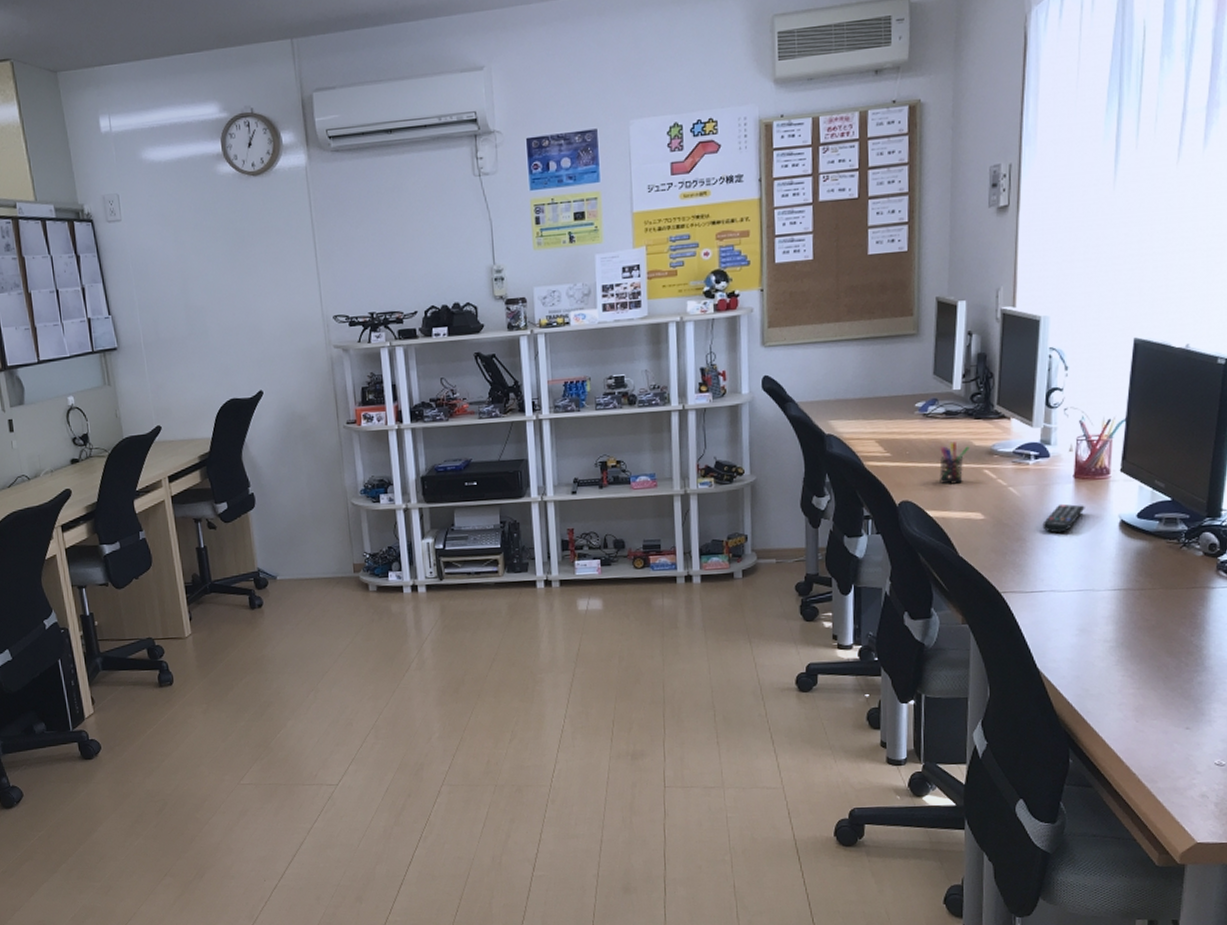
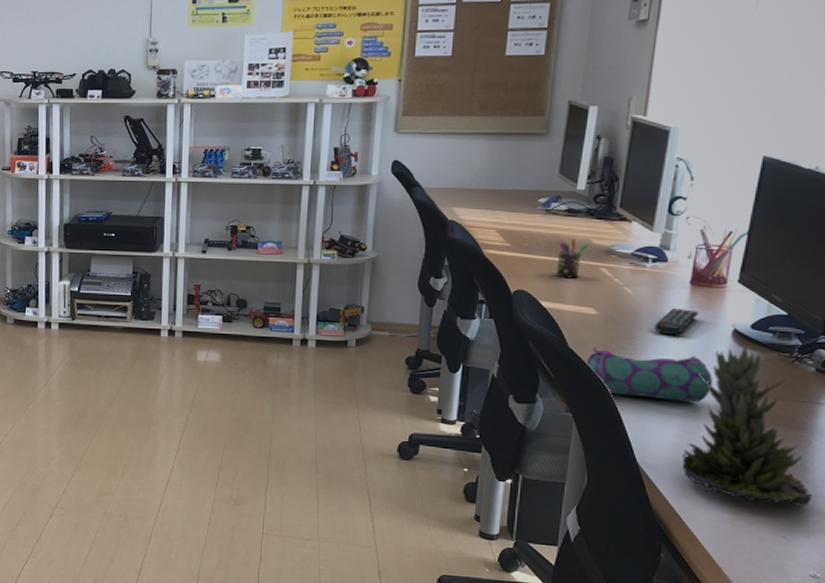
pencil case: none [977,551,1104,601] -> present [585,346,713,402]
succulent plant: none [1082,536,1211,696] -> present [682,345,813,506]

